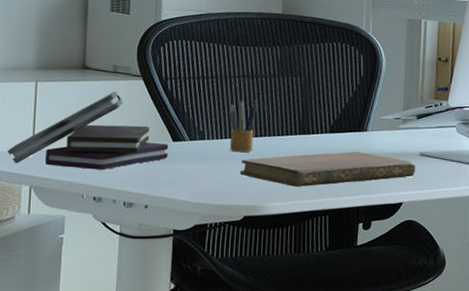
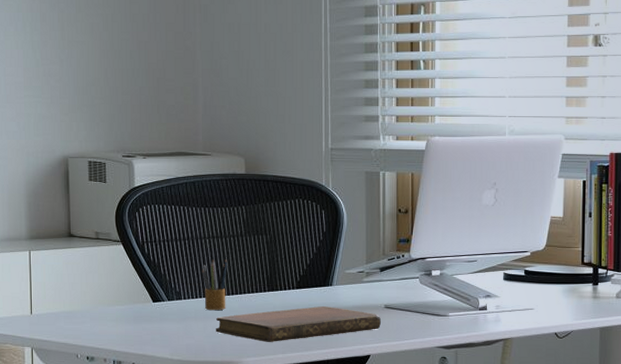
book: present [8,91,169,170] -> none [10,256,150,331]

